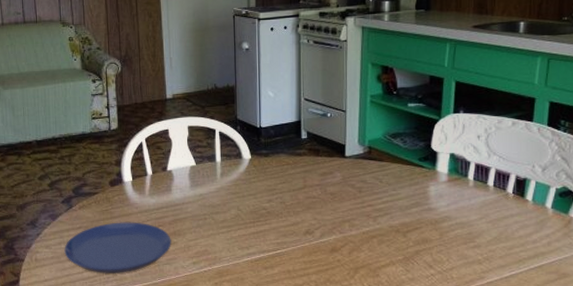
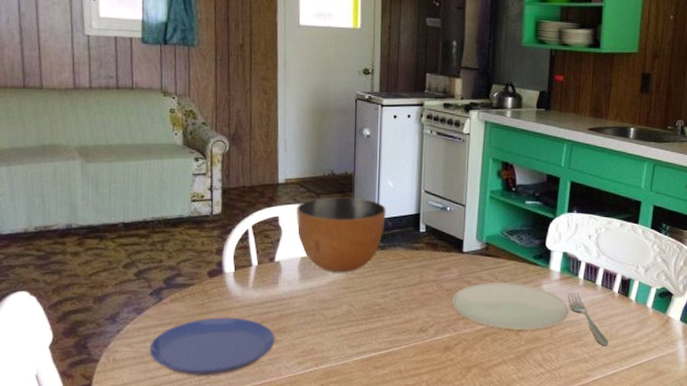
bowl: none [184,108,268,180] -> present [296,197,386,273]
plate: none [337,185,460,232] -> present [452,283,570,330]
fork: none [456,194,503,247] -> present [567,293,608,345]

